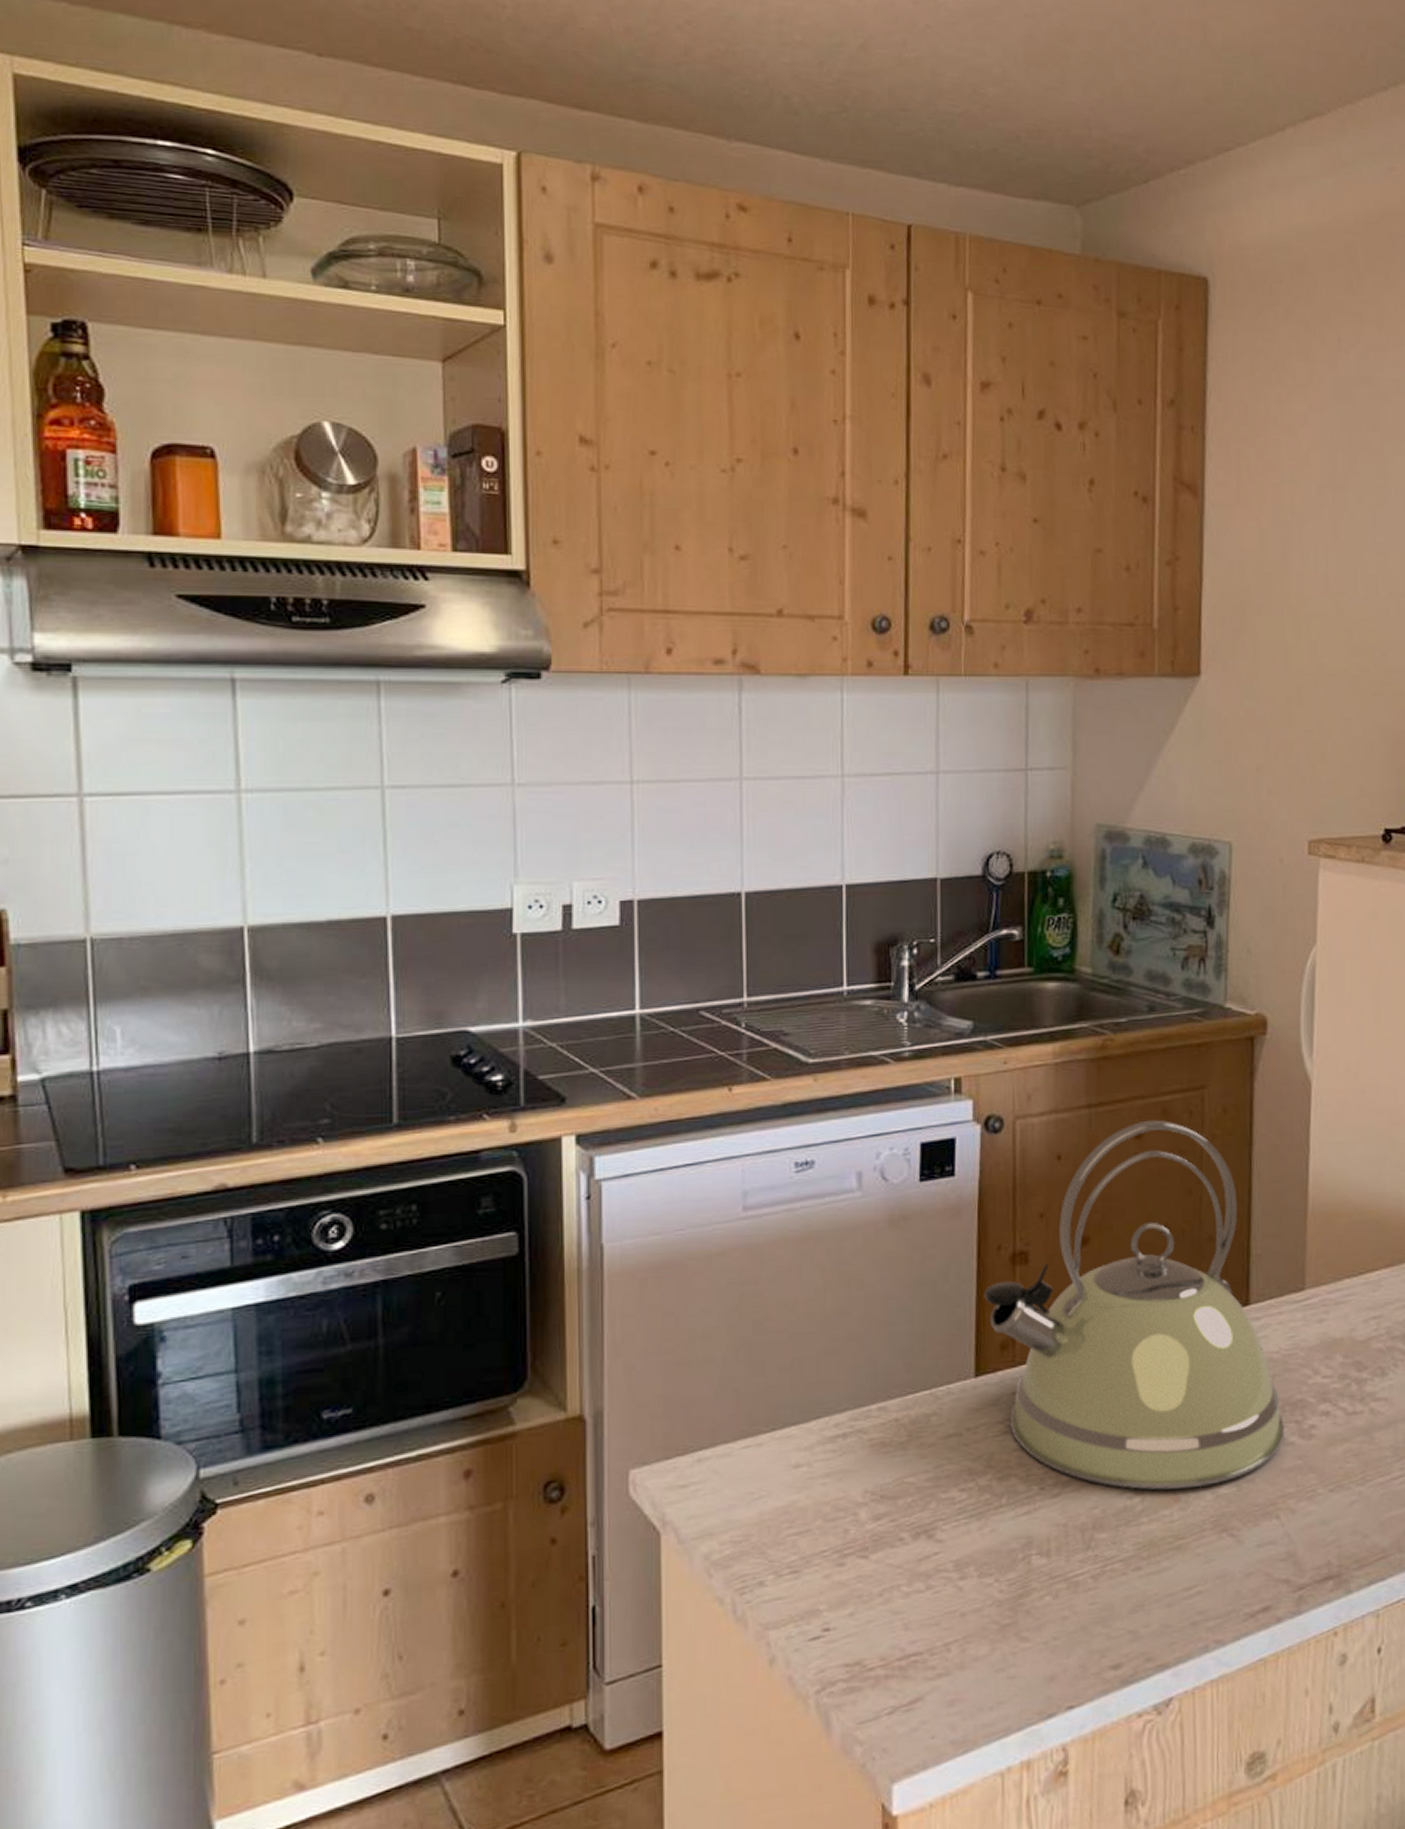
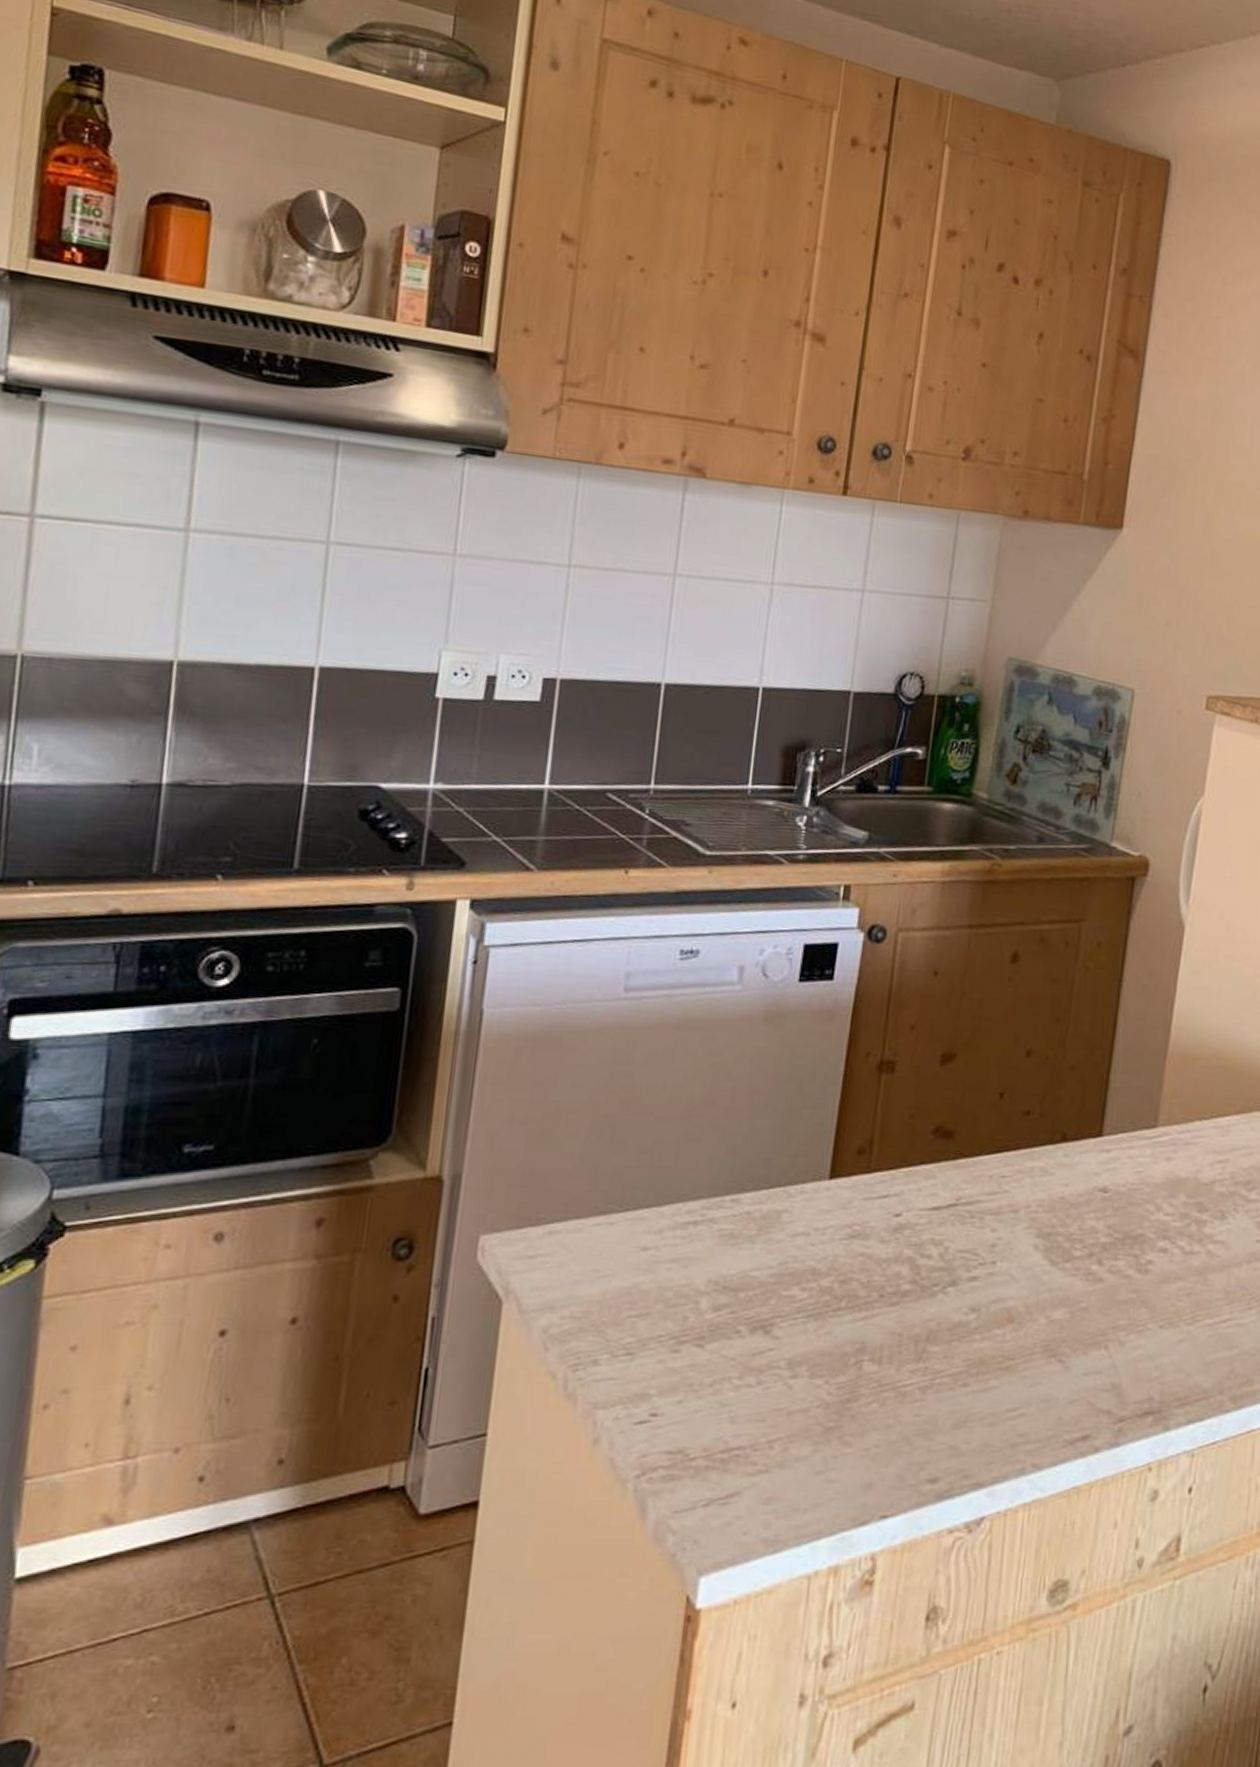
kettle: present [984,1120,1286,1490] -> none [847,946,1124,1310]

